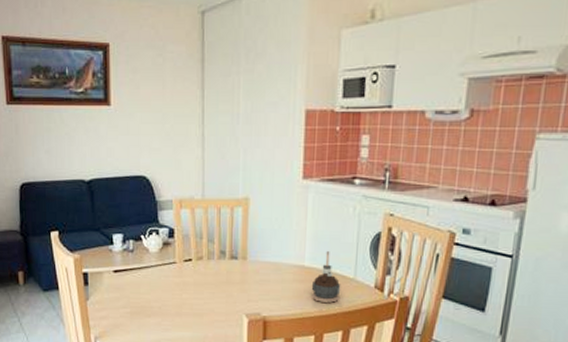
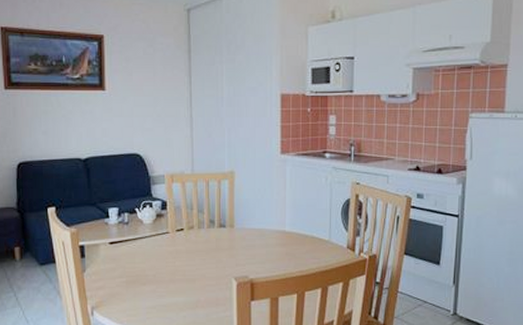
candle: present [311,250,341,303] -> none [292,216,318,263]

